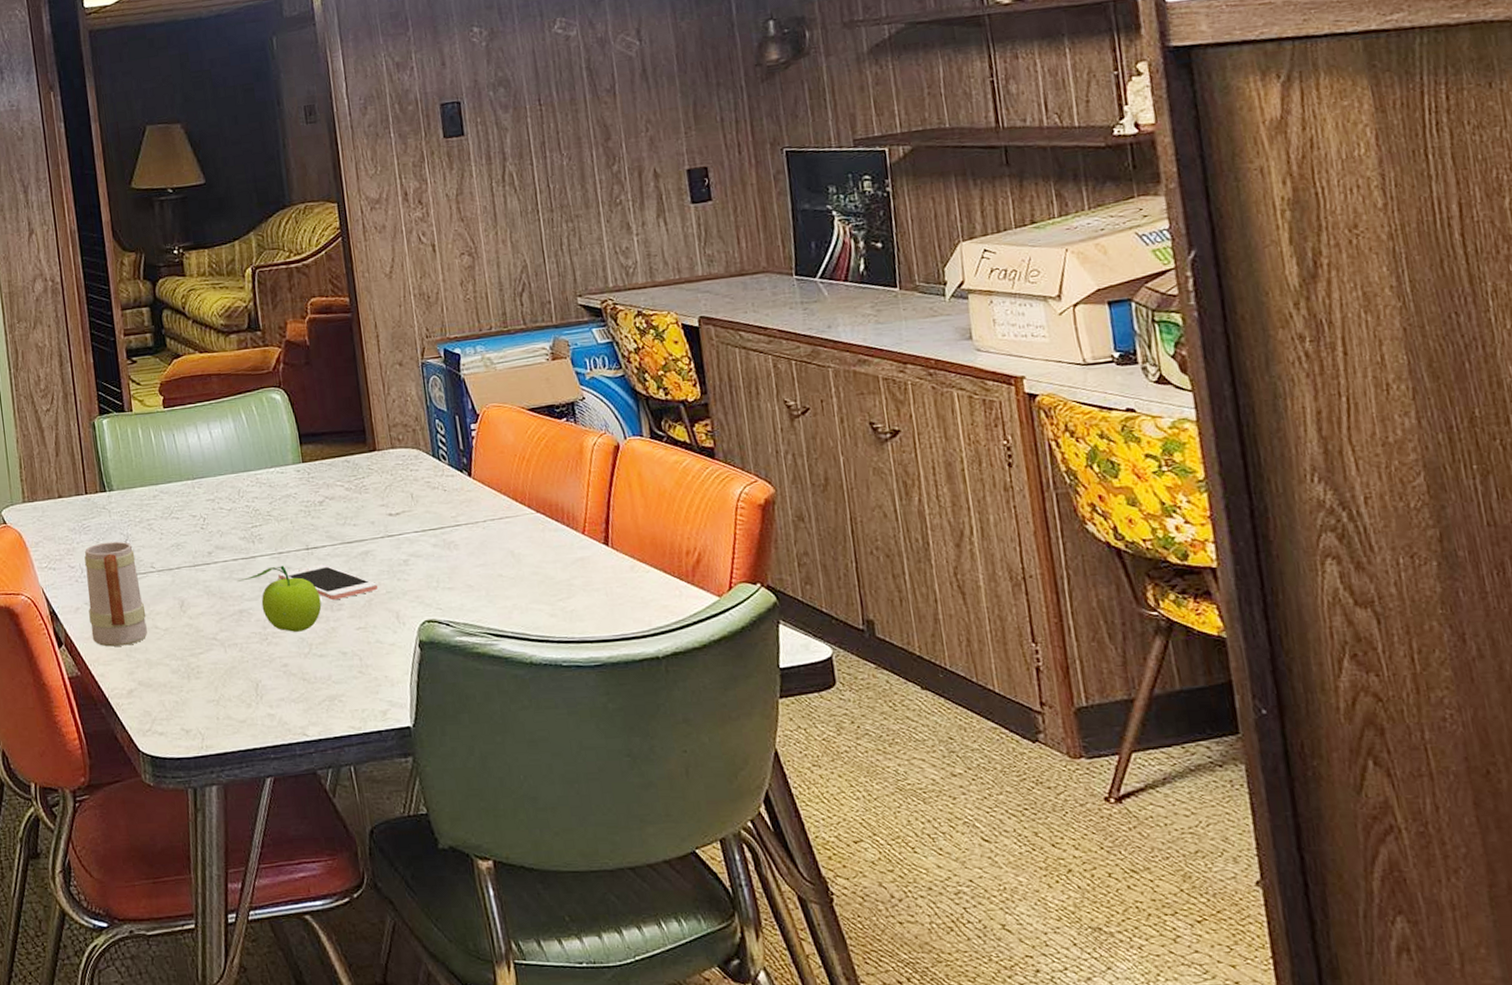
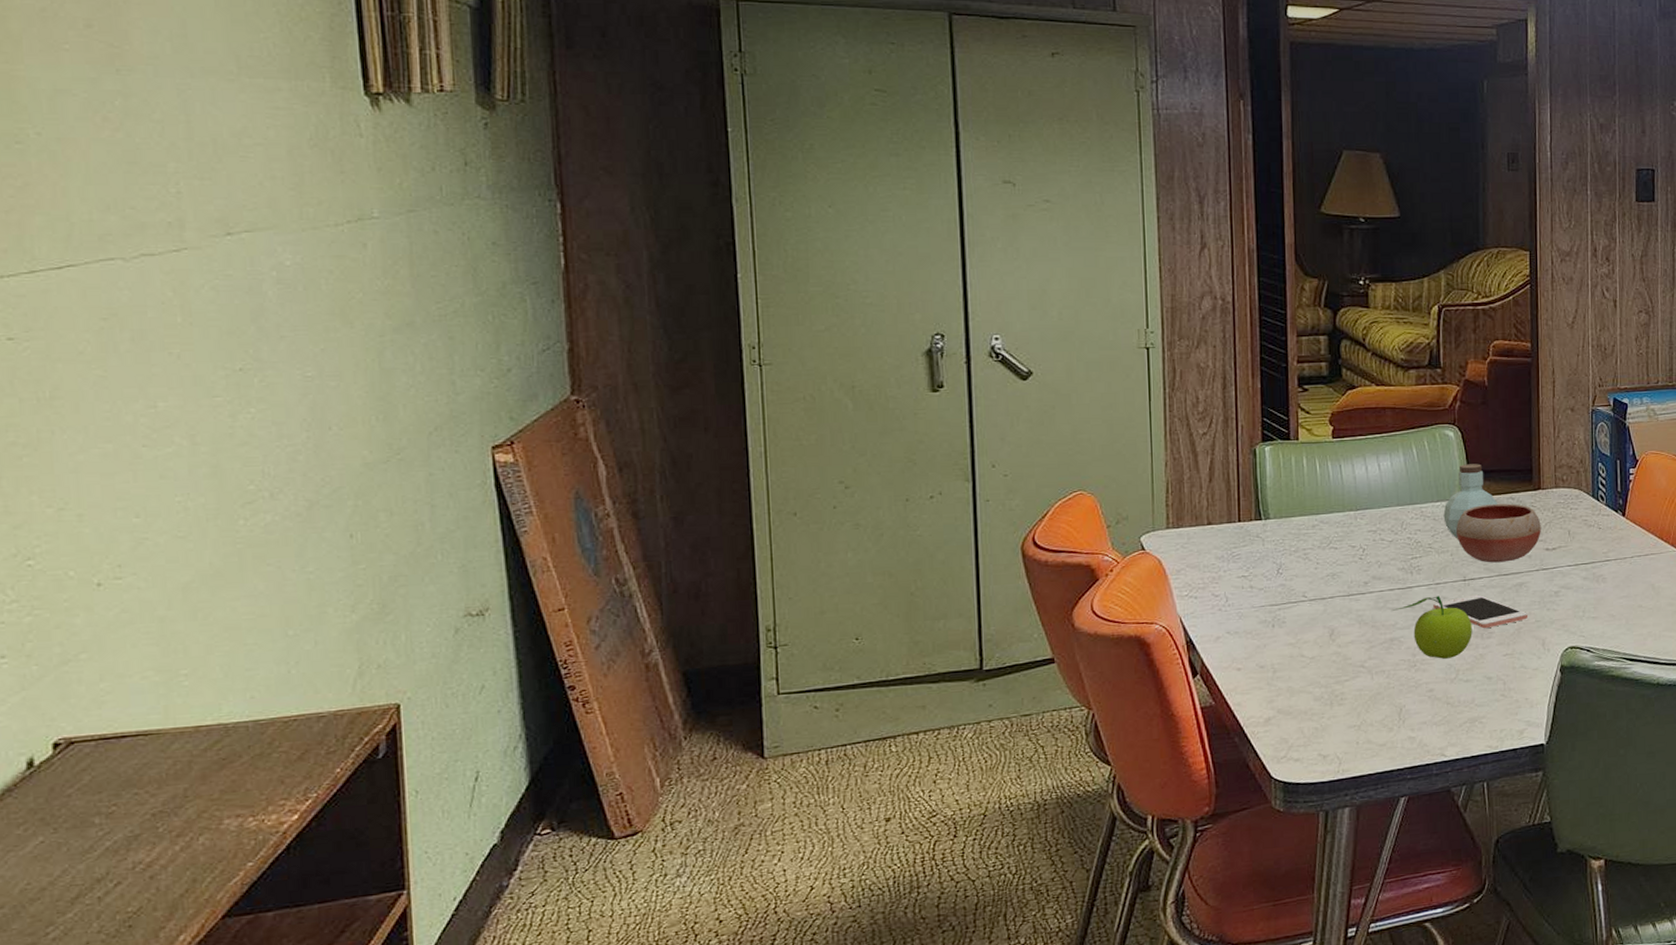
mug: present [84,541,148,647] -> none [1230,570,1293,676]
jar: none [278,426,333,505] -> present [1443,463,1498,538]
bowl: none [293,467,382,531] -> present [1456,503,1541,563]

